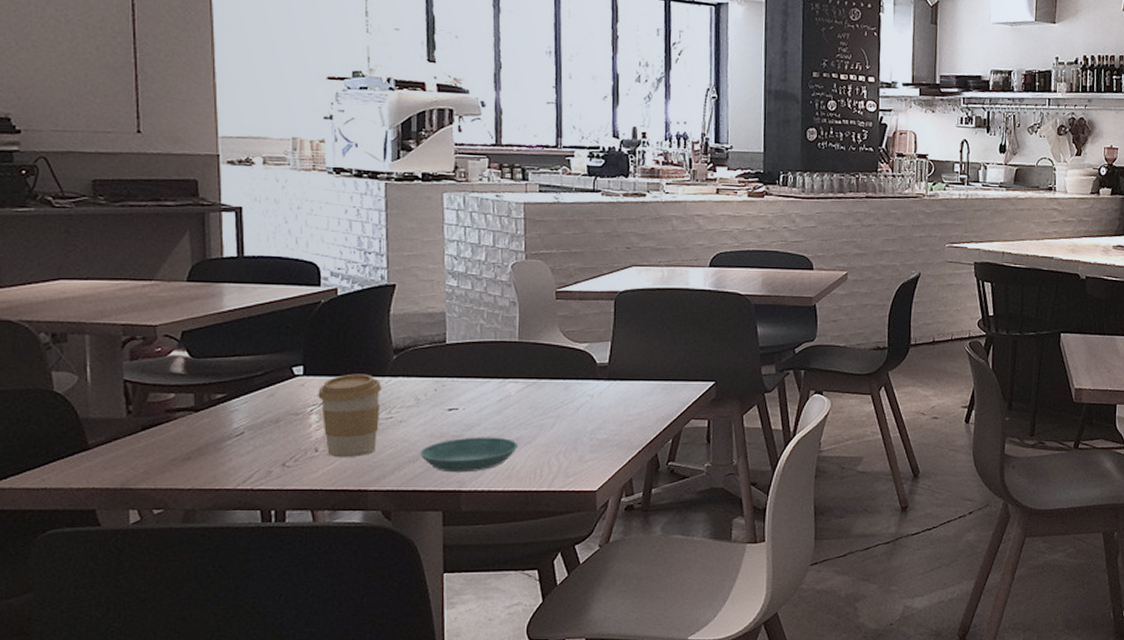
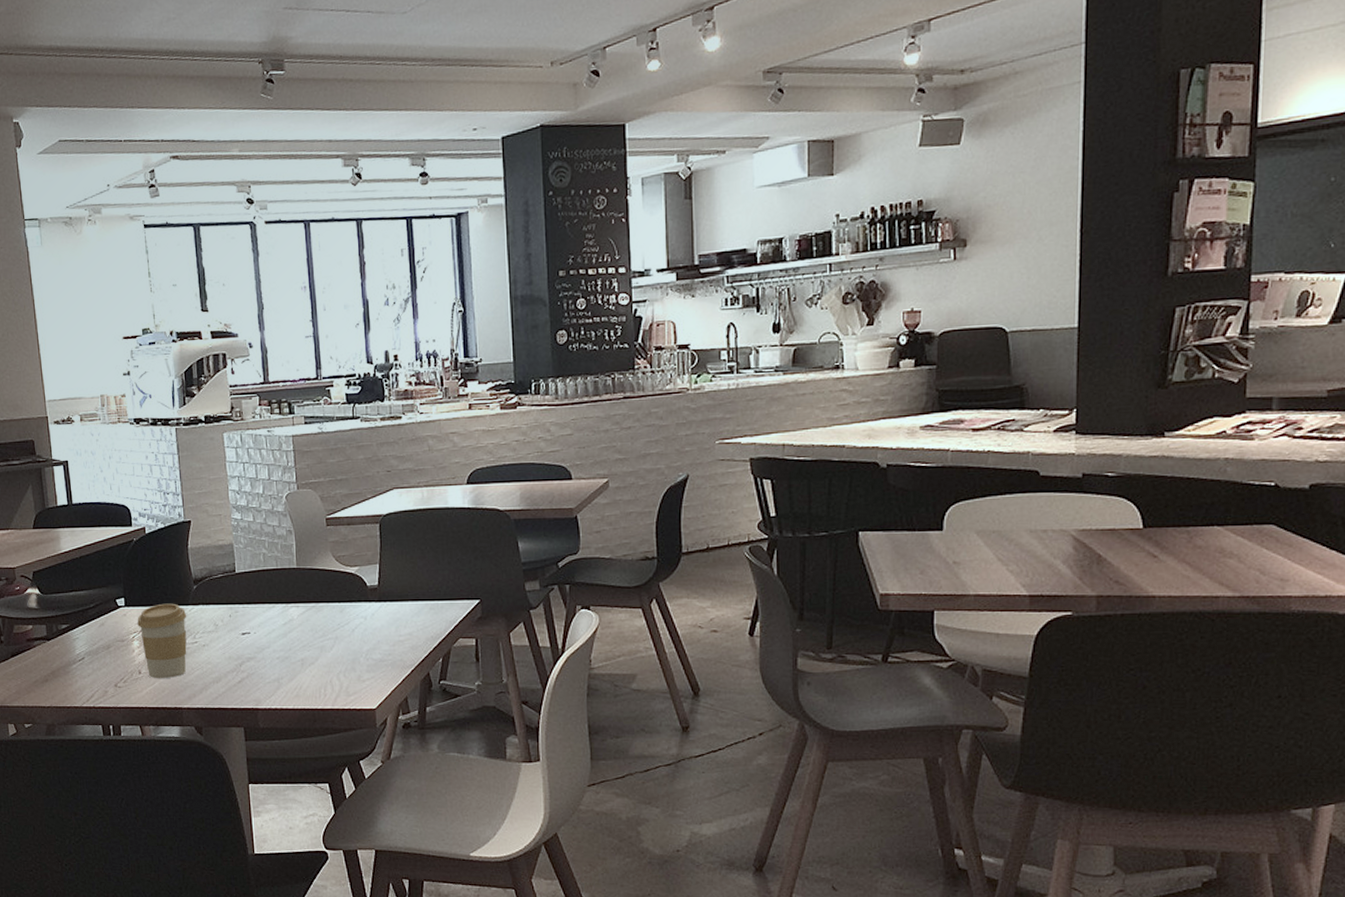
saucer: present [419,437,518,473] -> none [221,658,303,692]

